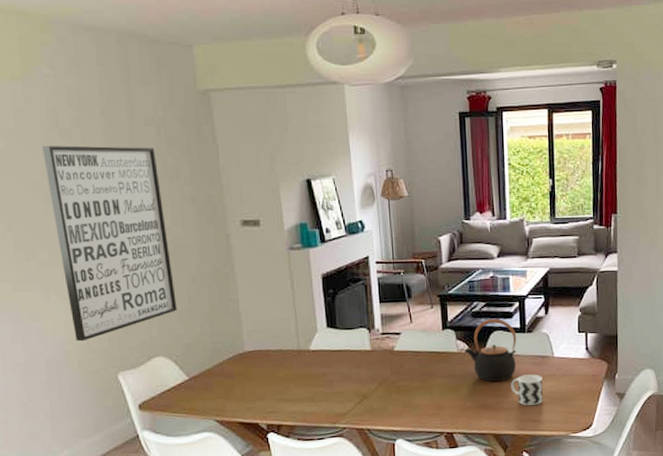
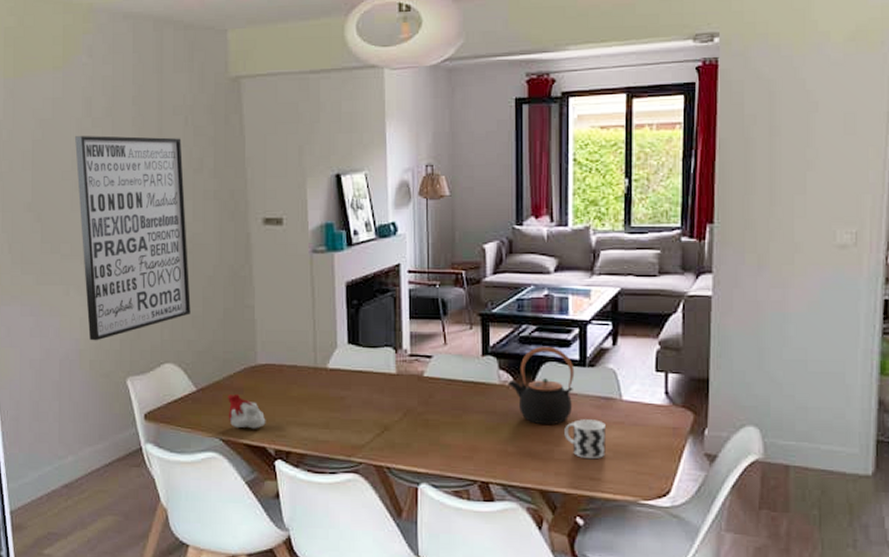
candle: none [219,378,257,409] -> present [228,393,266,429]

